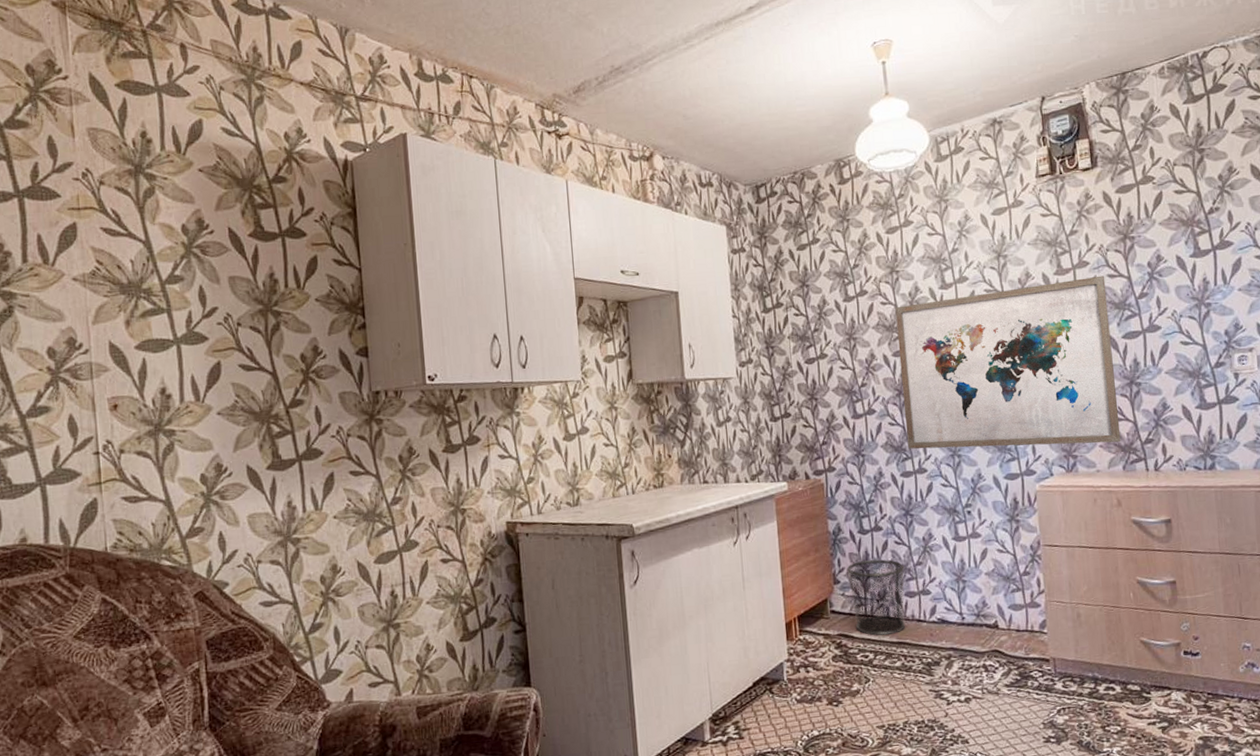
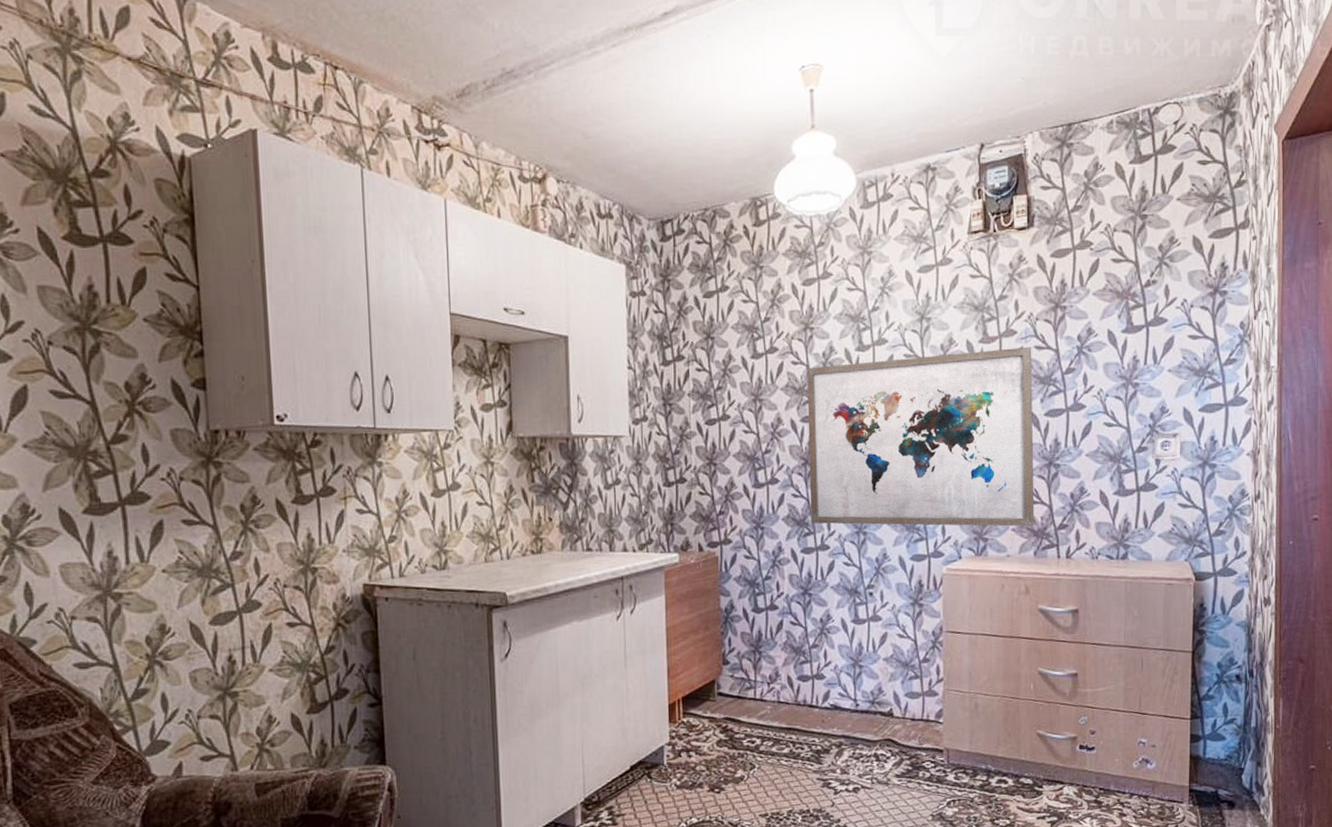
waste bin: present [846,559,905,636] -> none [737,640,799,720]

